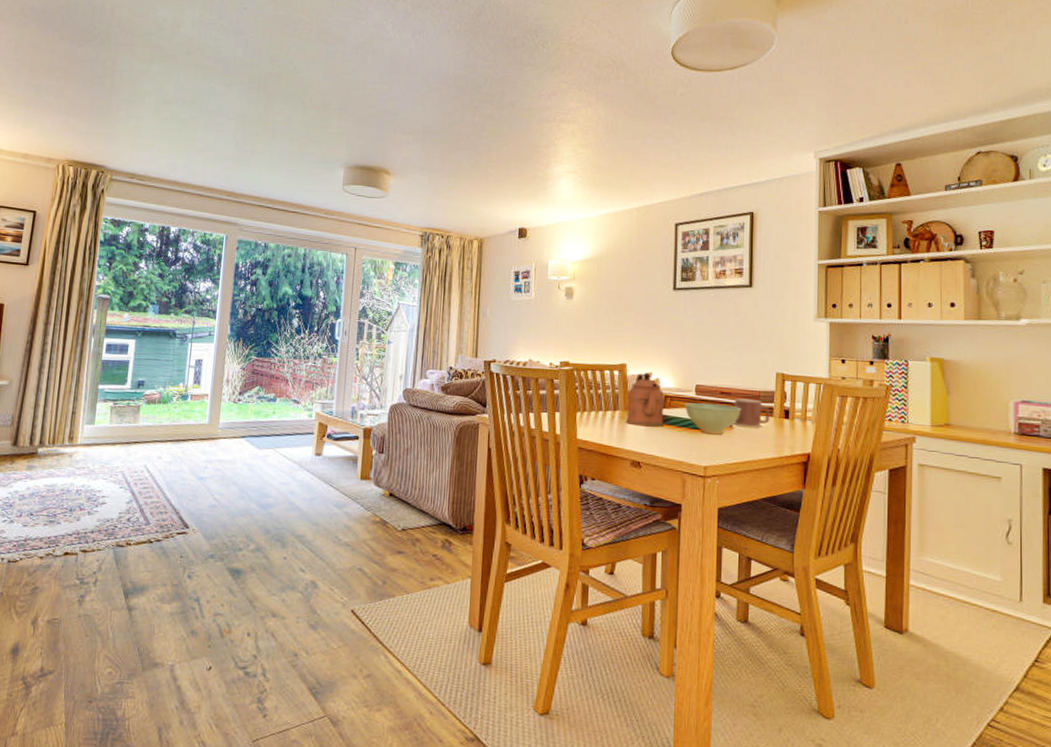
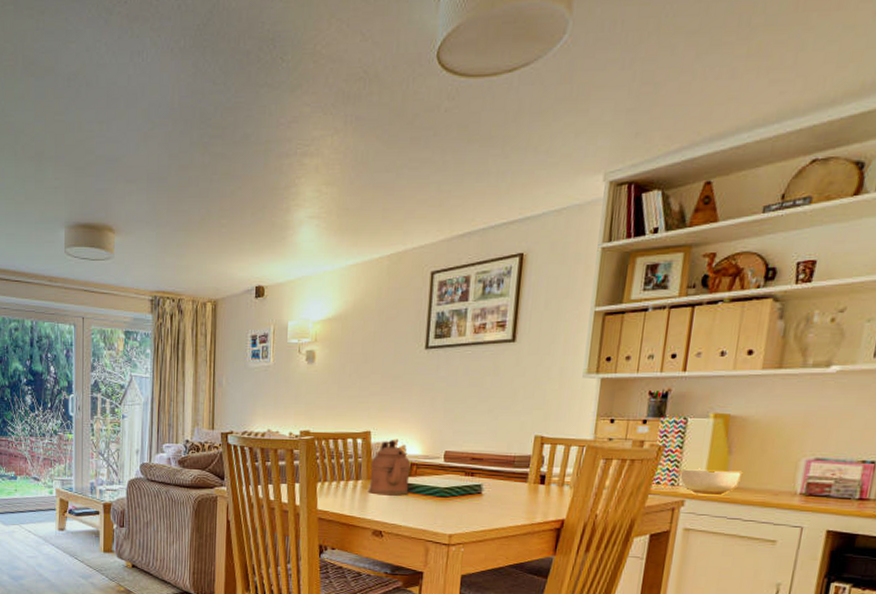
bowl: present [684,403,741,435] -> none [431,470,493,502]
mug: present [734,398,770,428] -> none [484,464,525,495]
bowl: none [908,407,961,433] -> present [681,469,741,496]

